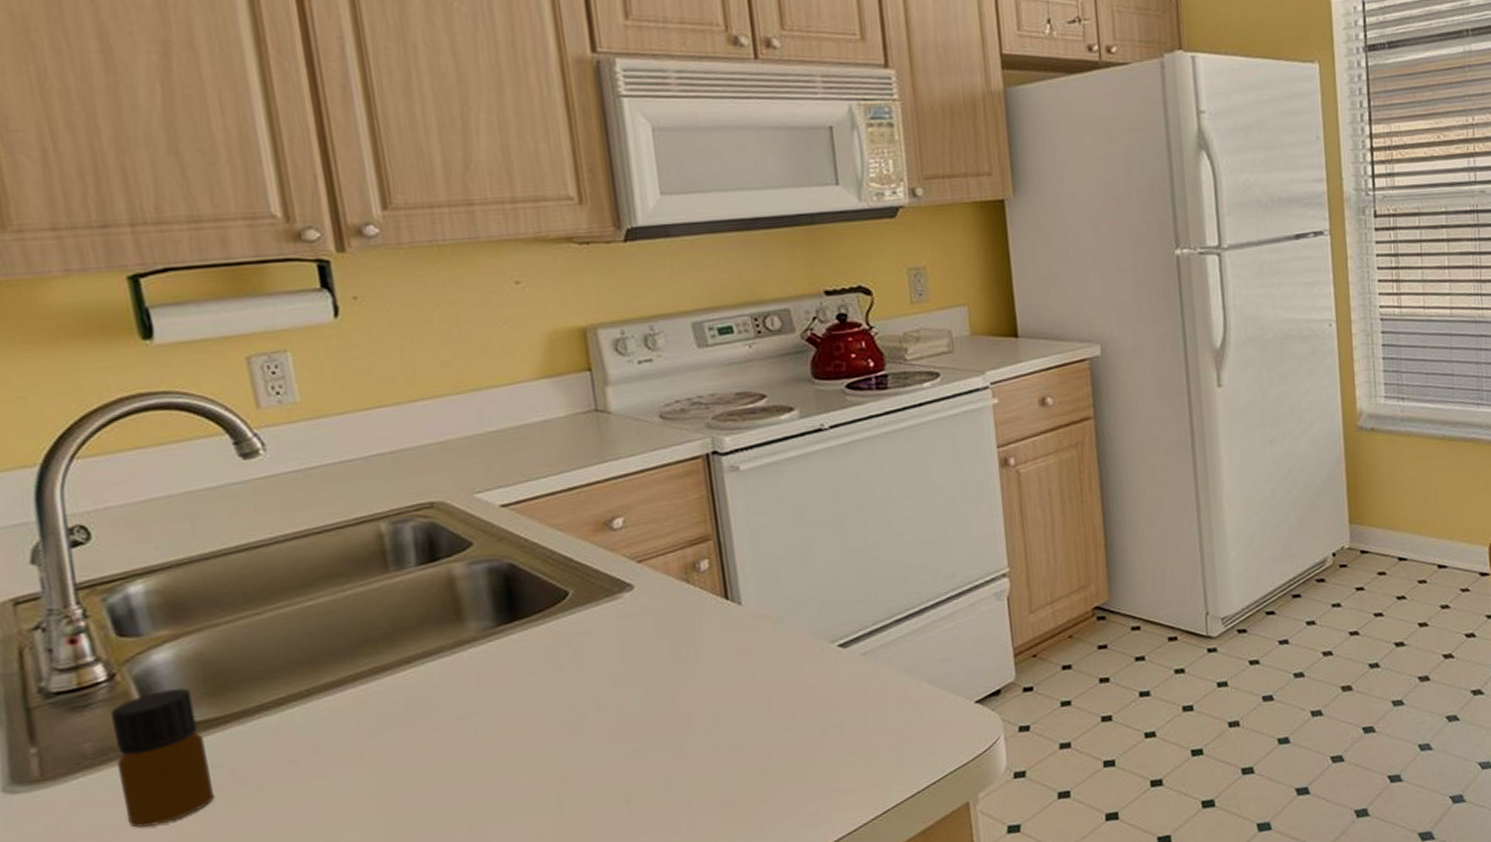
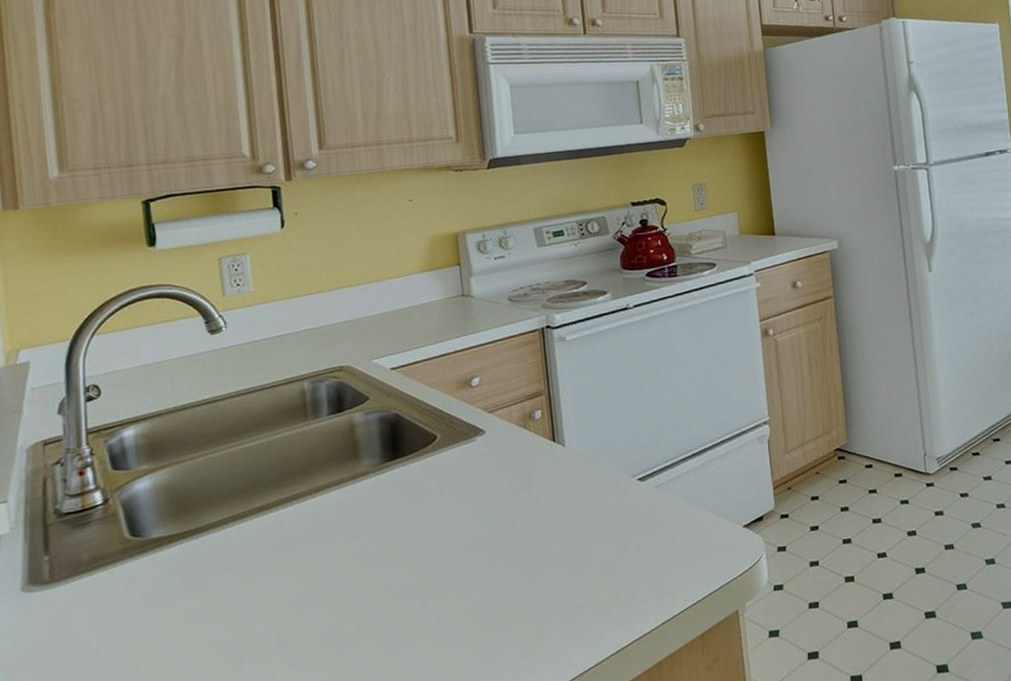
bottle: present [111,688,214,828] -> none [103,510,171,621]

